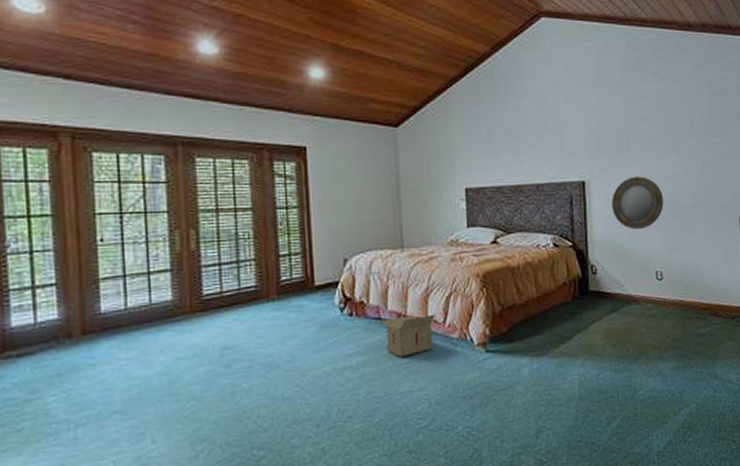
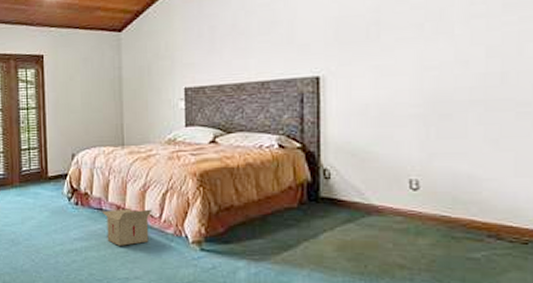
home mirror: present [612,176,664,229] -> none [353,68,425,130]

